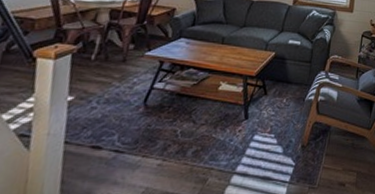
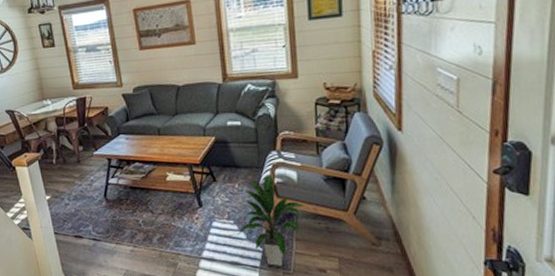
indoor plant: none [276,92,339,181] -> present [238,174,305,266]

